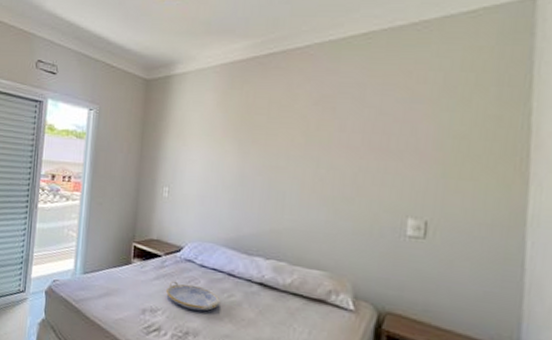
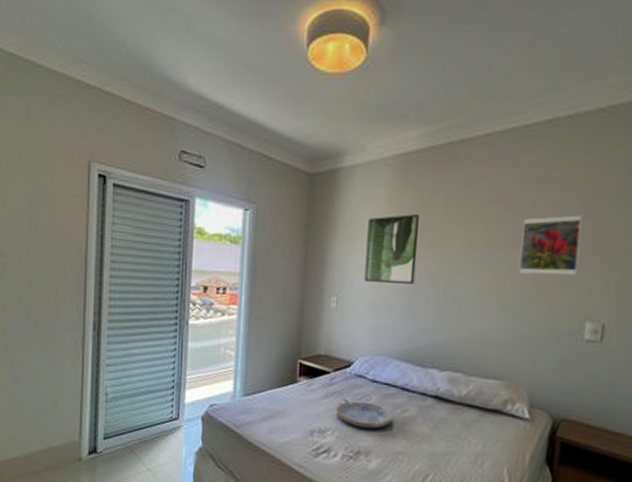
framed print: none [193,114,245,178] -> present [364,213,420,284]
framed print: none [339,118,401,174] -> present [518,215,583,276]

